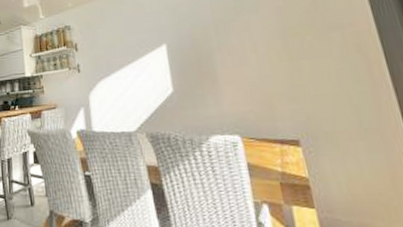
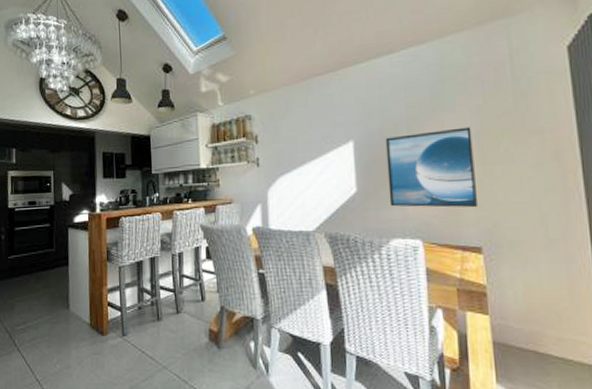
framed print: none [195,26,290,104] -> present [385,127,477,208]

